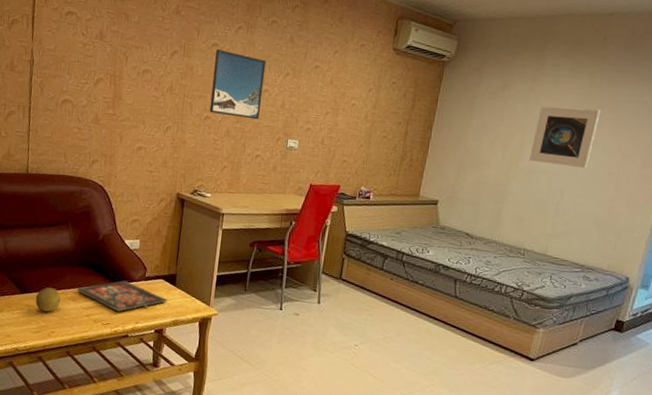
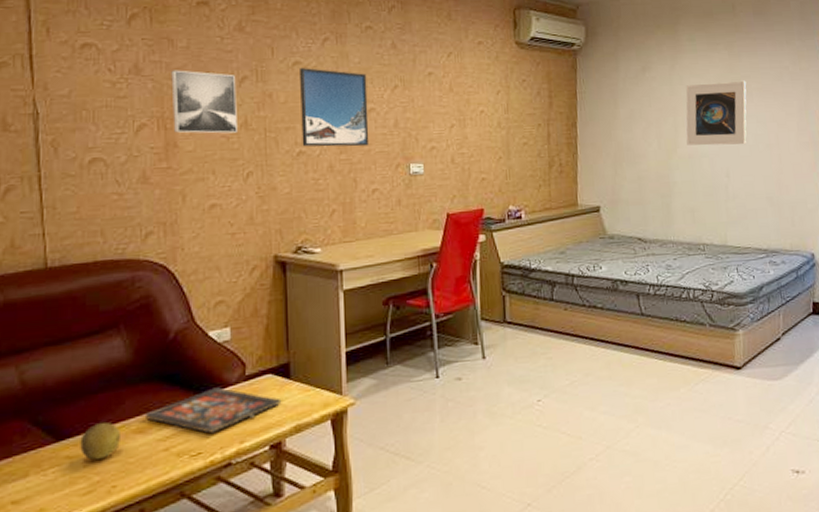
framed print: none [121,39,169,95] -> present [171,70,237,134]

